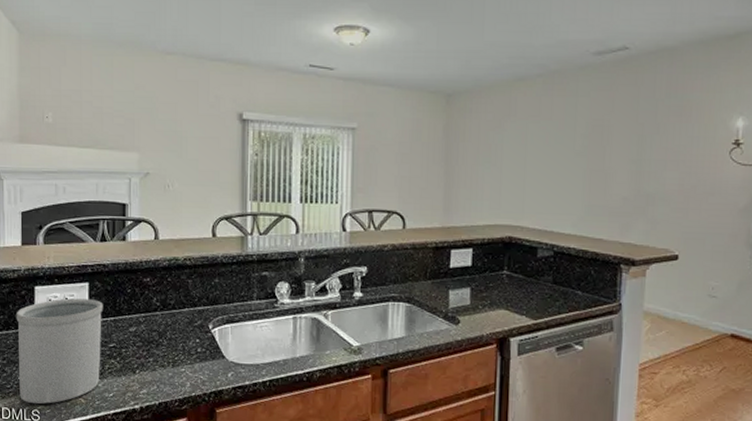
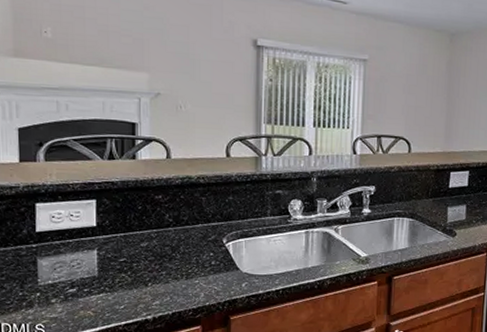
utensil holder: present [16,298,103,404] -> none [14,215,112,318]

